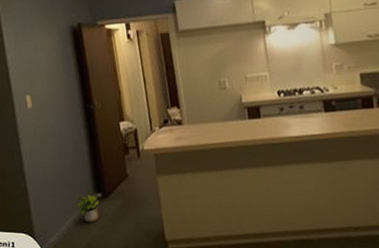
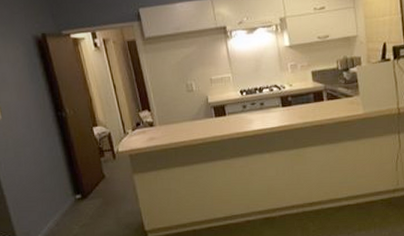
potted plant: present [75,194,99,223] -> none [54,196,80,222]

